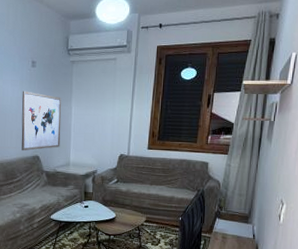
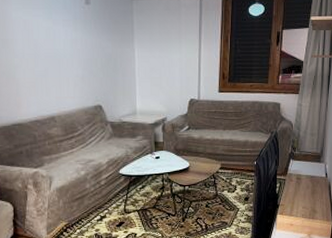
wall art: present [21,91,62,151] -> none [76,32,125,101]

